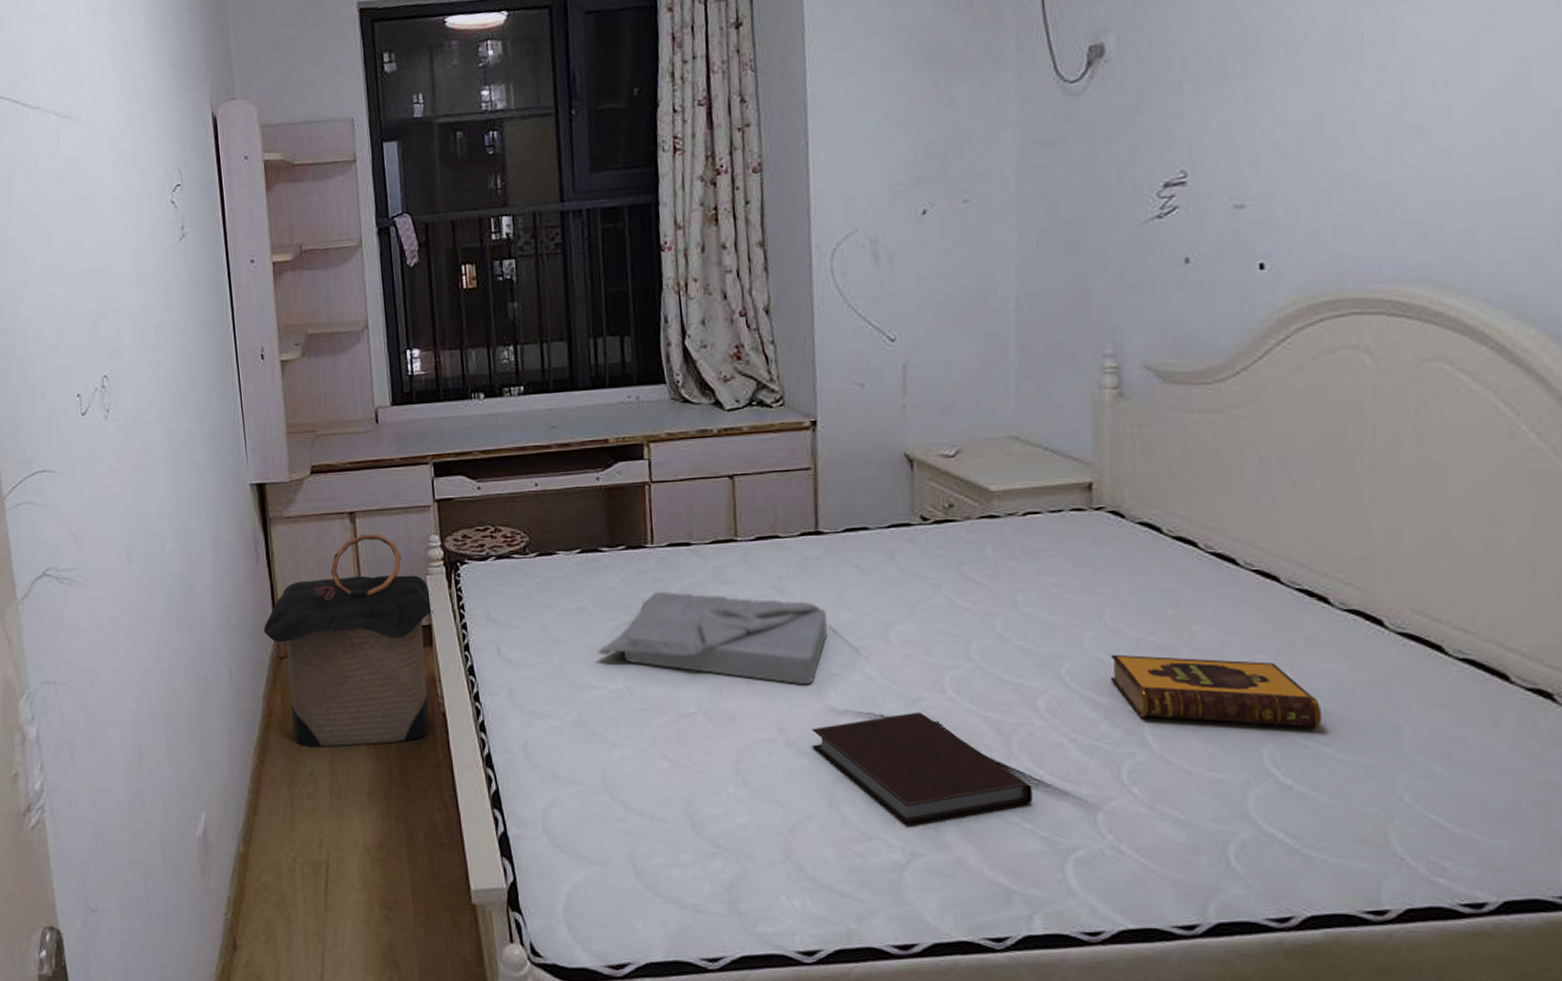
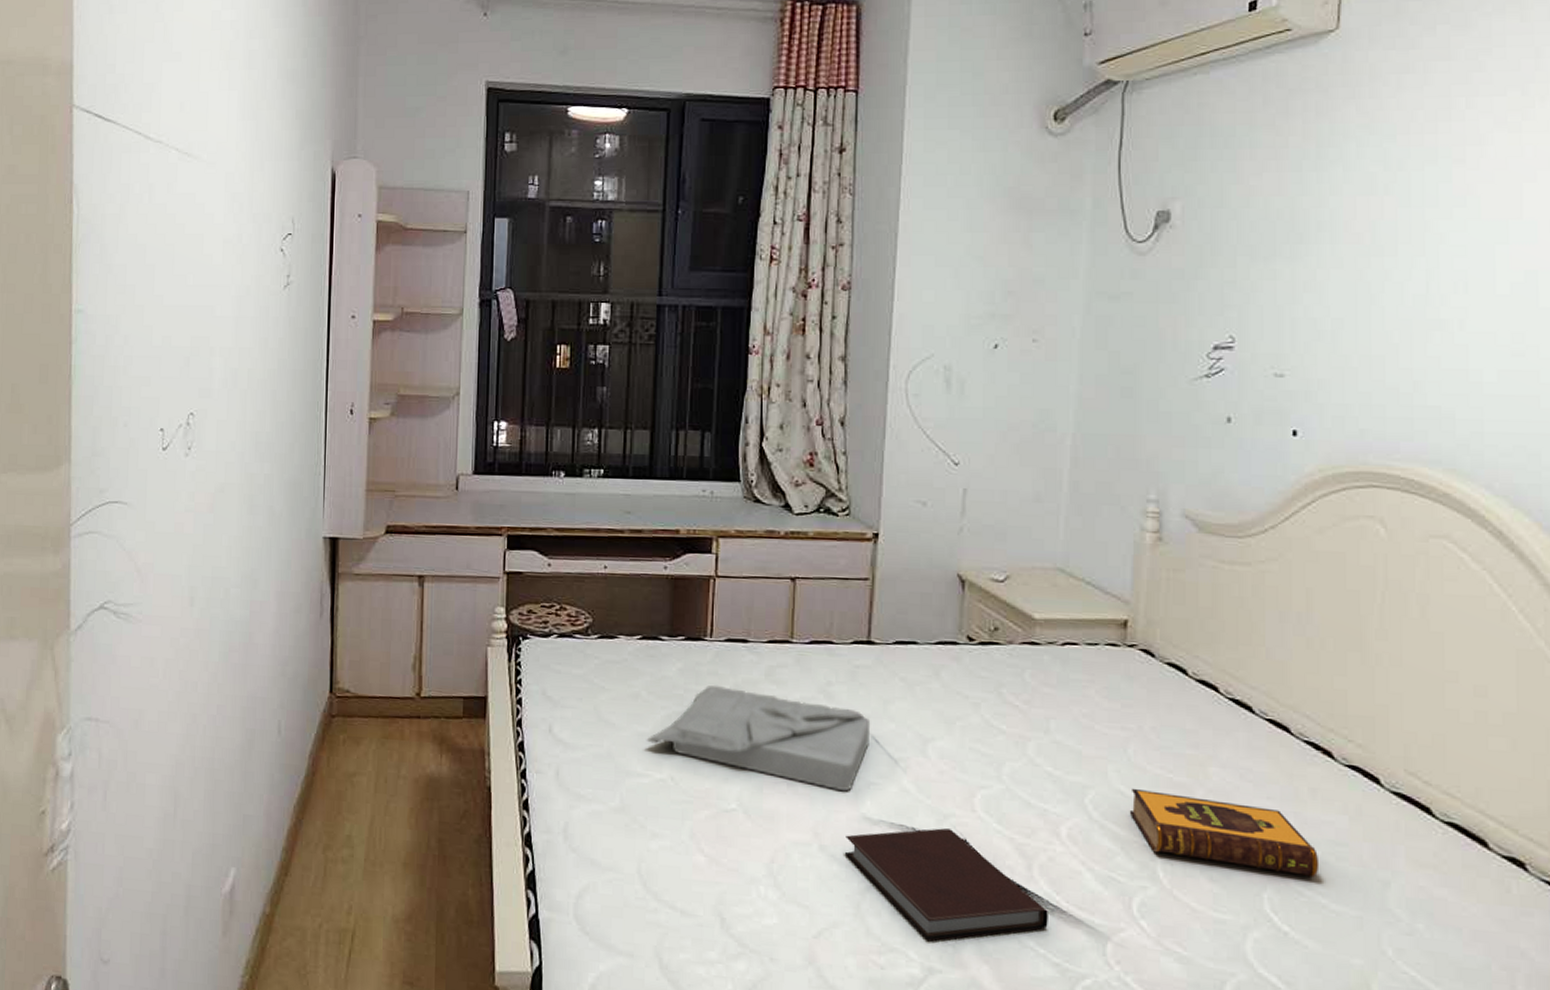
laundry hamper: present [263,533,433,747] -> none [318,598,491,813]

